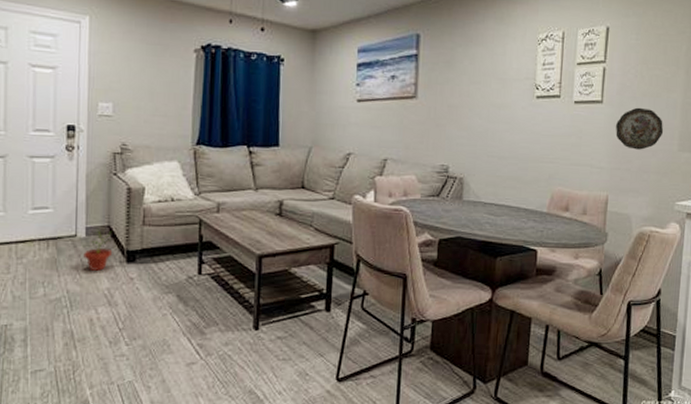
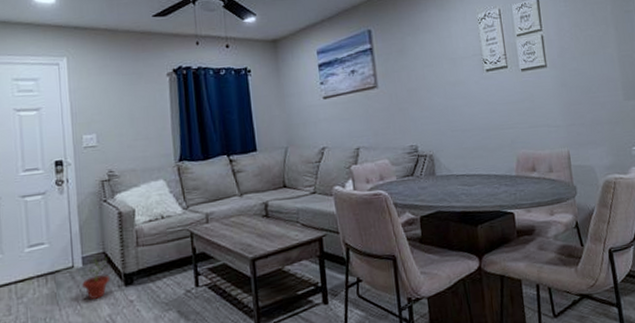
decorative plate: present [615,107,664,150] -> none [563,66,607,105]

